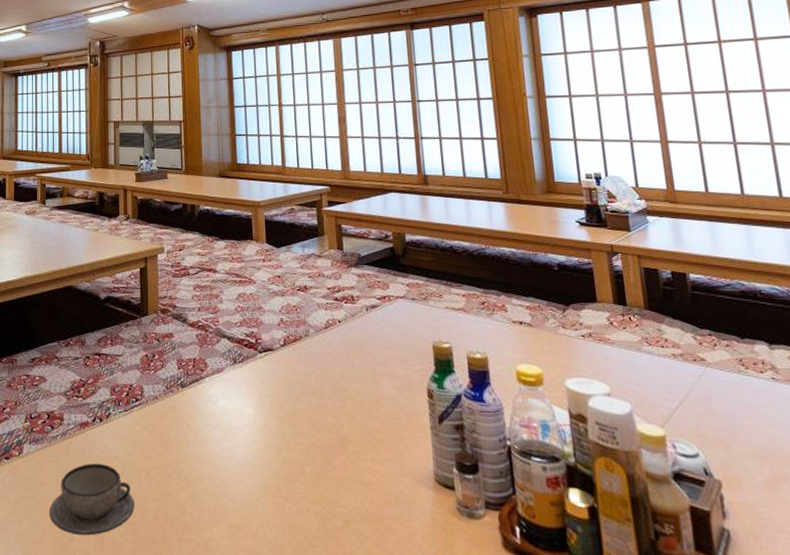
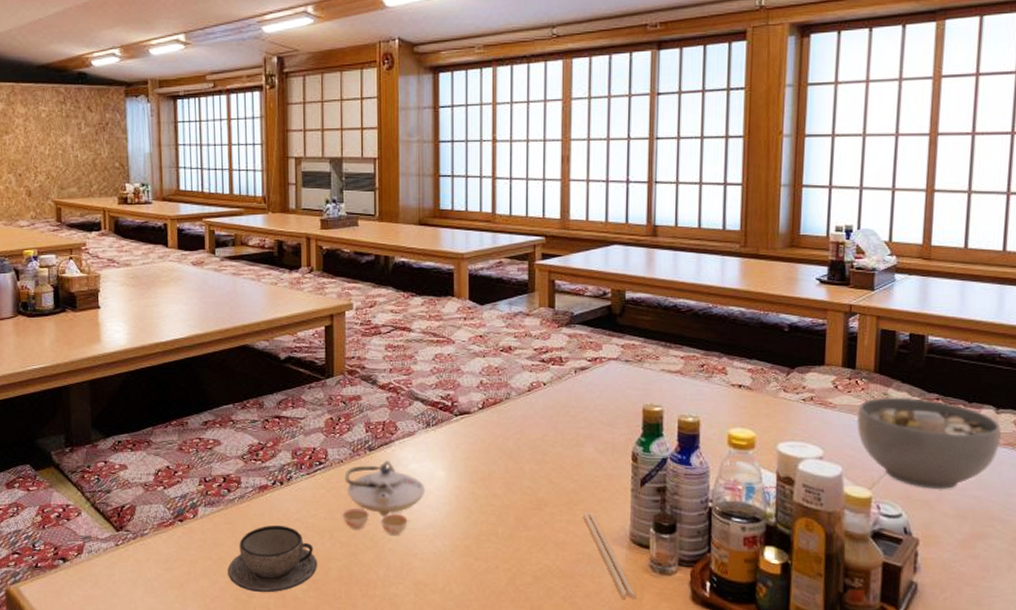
teapot: none [158,397,235,474] -> present [342,461,426,535]
chopsticks: none [387,451,448,546] -> present [583,512,636,599]
soup bowl: none [635,333,781,427] -> present [856,397,1001,489]

